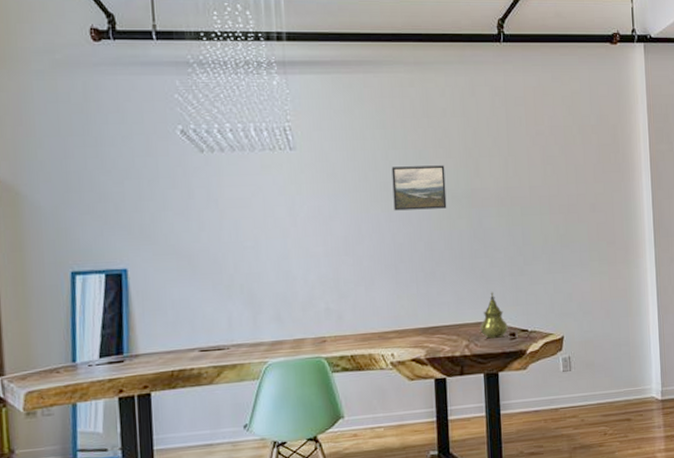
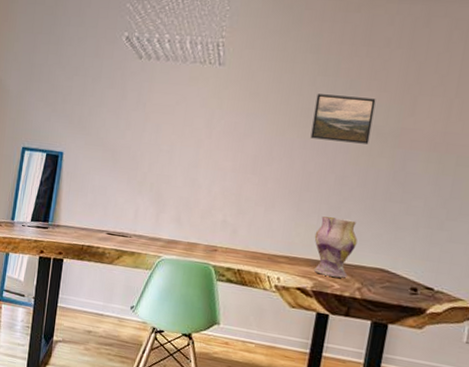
vase: none [417,282,456,341] -> present [313,216,358,278]
teapot: present [480,292,508,339] -> none [377,240,411,290]

